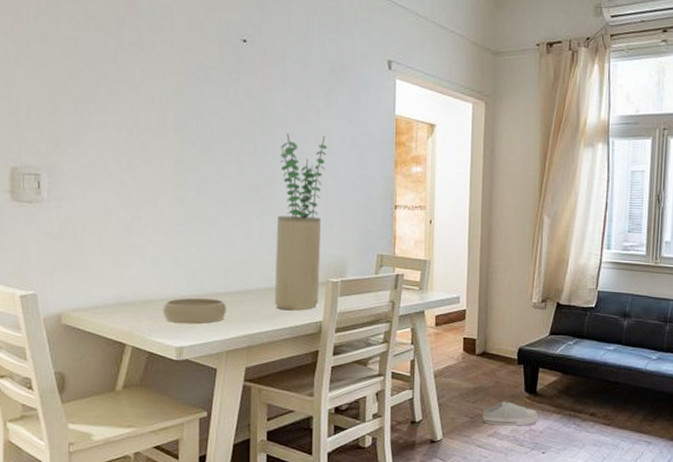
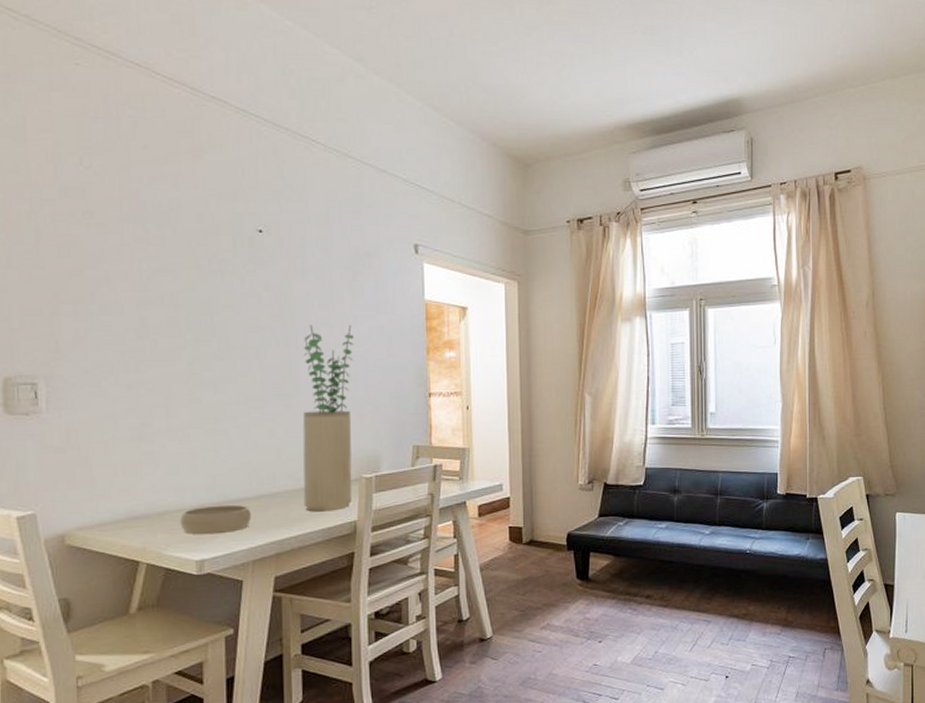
shoe: present [482,401,539,426] -> none [533,590,593,617]

